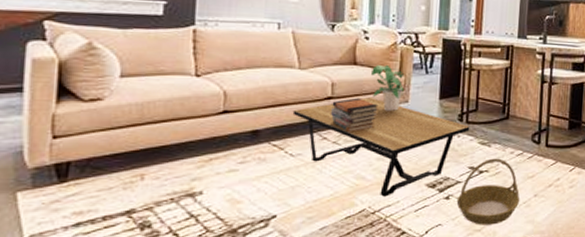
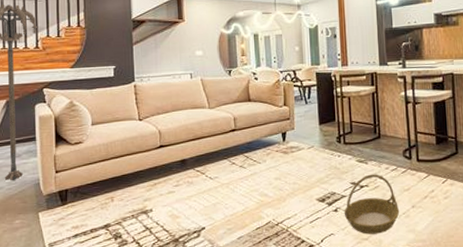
coffee table: present [292,98,470,197] -> none [208,127,348,211]
book stack: present [331,97,379,133] -> none [236,128,271,158]
potted plant: present [371,64,405,111] -> none [263,99,290,138]

